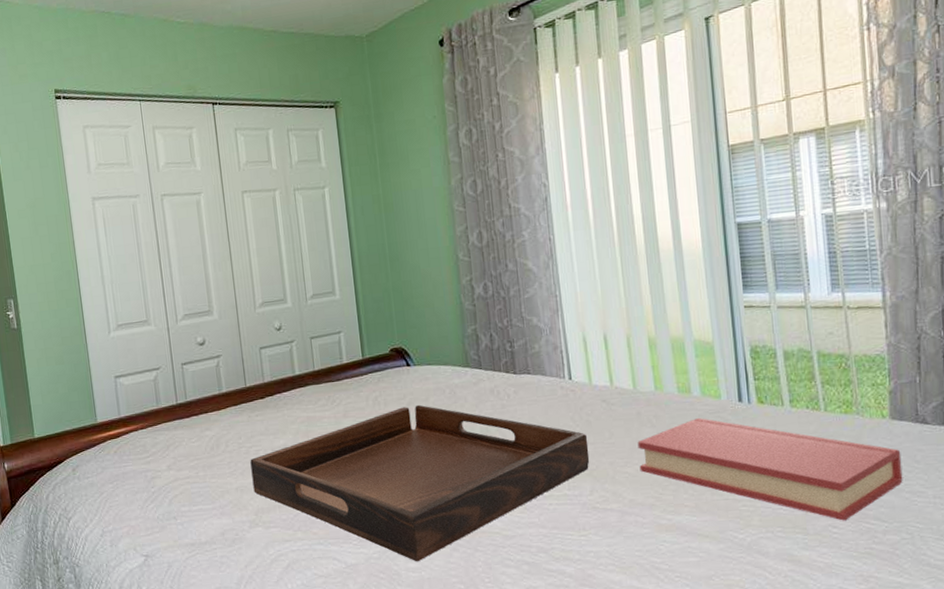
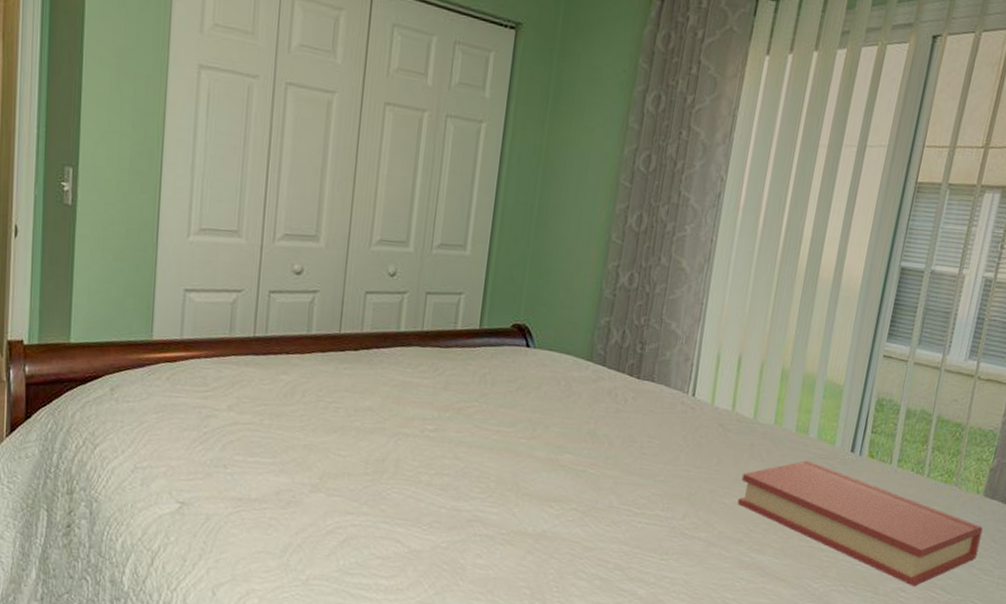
serving tray: present [250,404,590,562] -> none [323,390,695,559]

